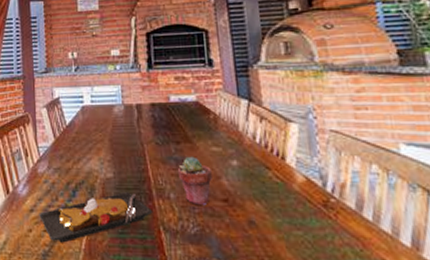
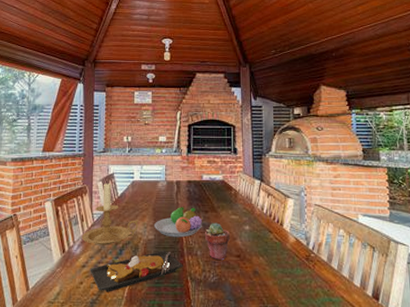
candle holder: none [27,107,93,185] -> present [81,181,139,245]
fruit bowl: none [111,137,175,176] -> present [153,207,203,238]

